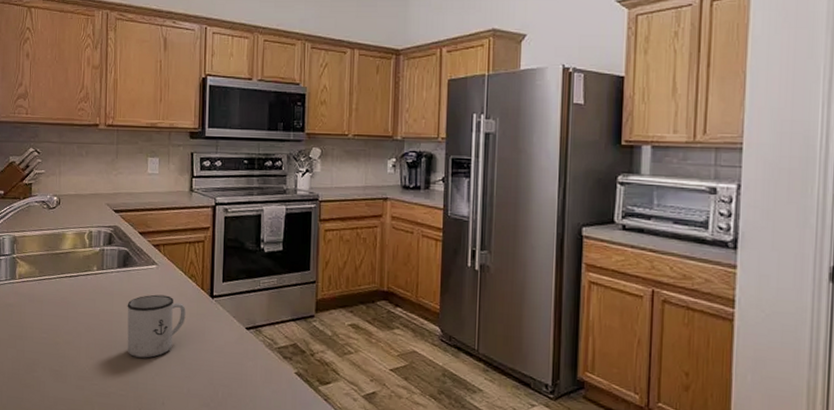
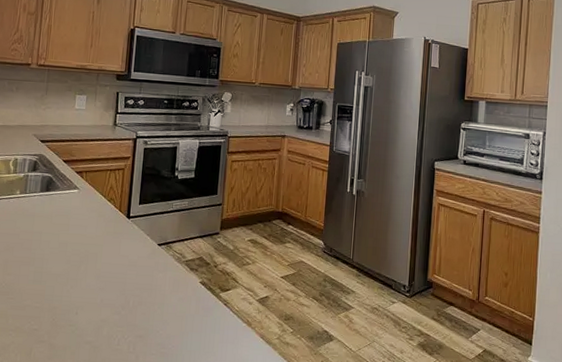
mug: present [127,294,186,358] -> none [44,215,104,273]

